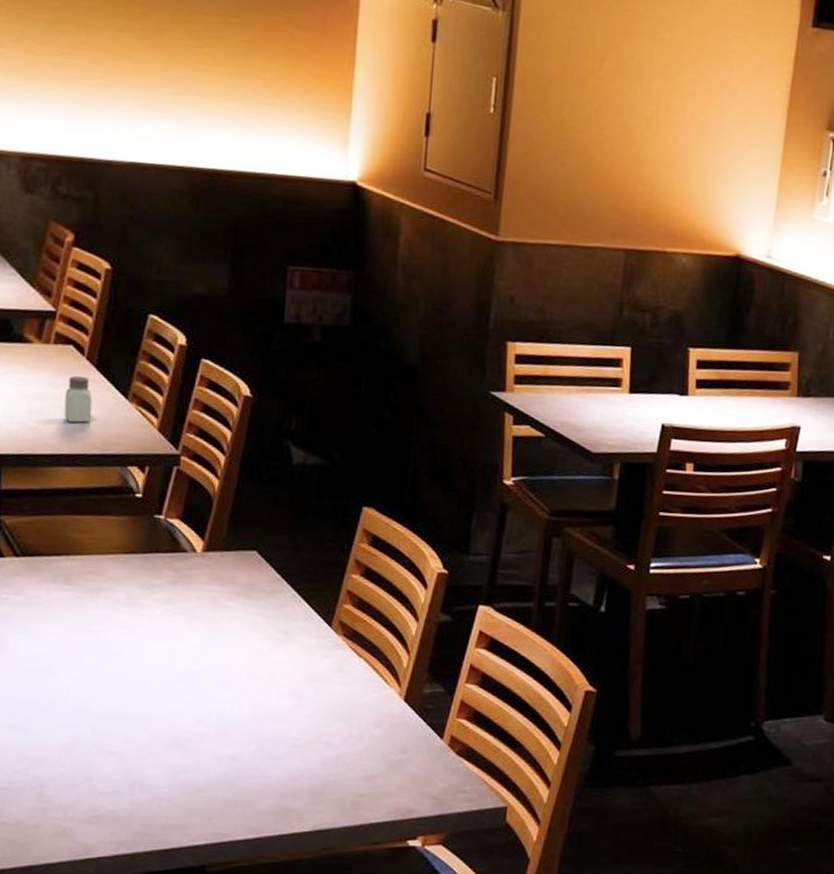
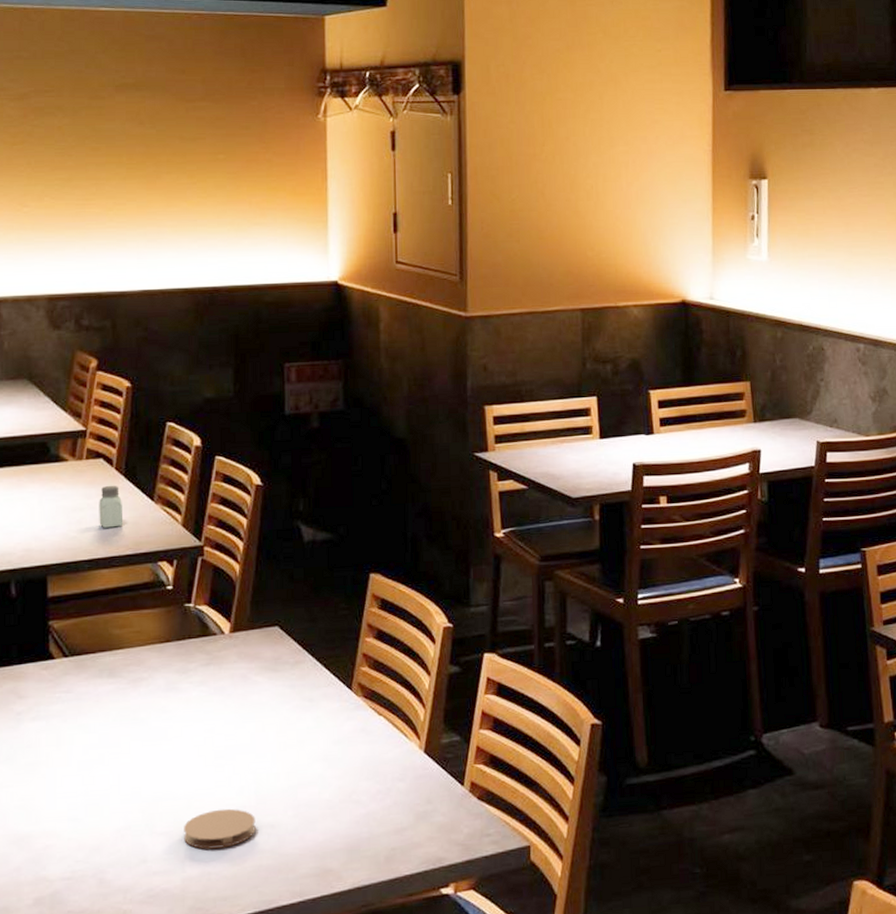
coaster: none [135,735,215,775] -> present [184,808,256,849]

